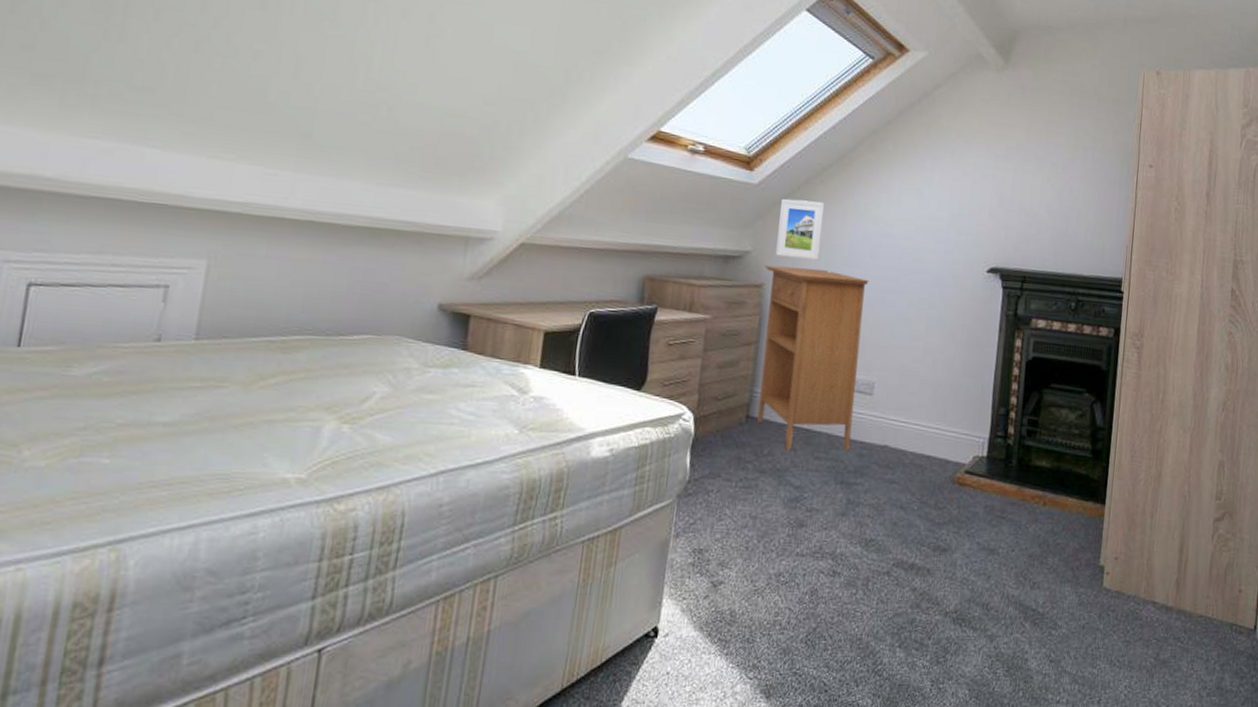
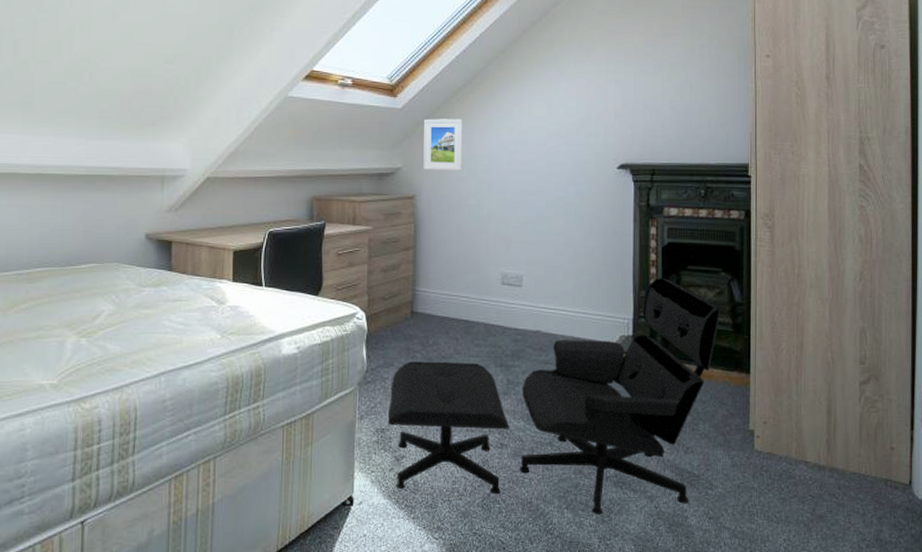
lounge chair: none [708,395,1081,654] -> present [388,278,721,514]
bookshelf: present [757,264,869,451] -> none [414,178,509,340]

